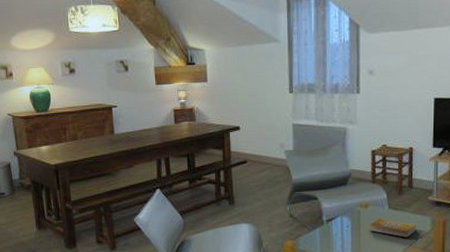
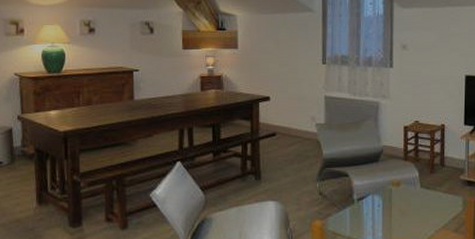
book: present [370,218,417,238] -> none [401,197,448,219]

